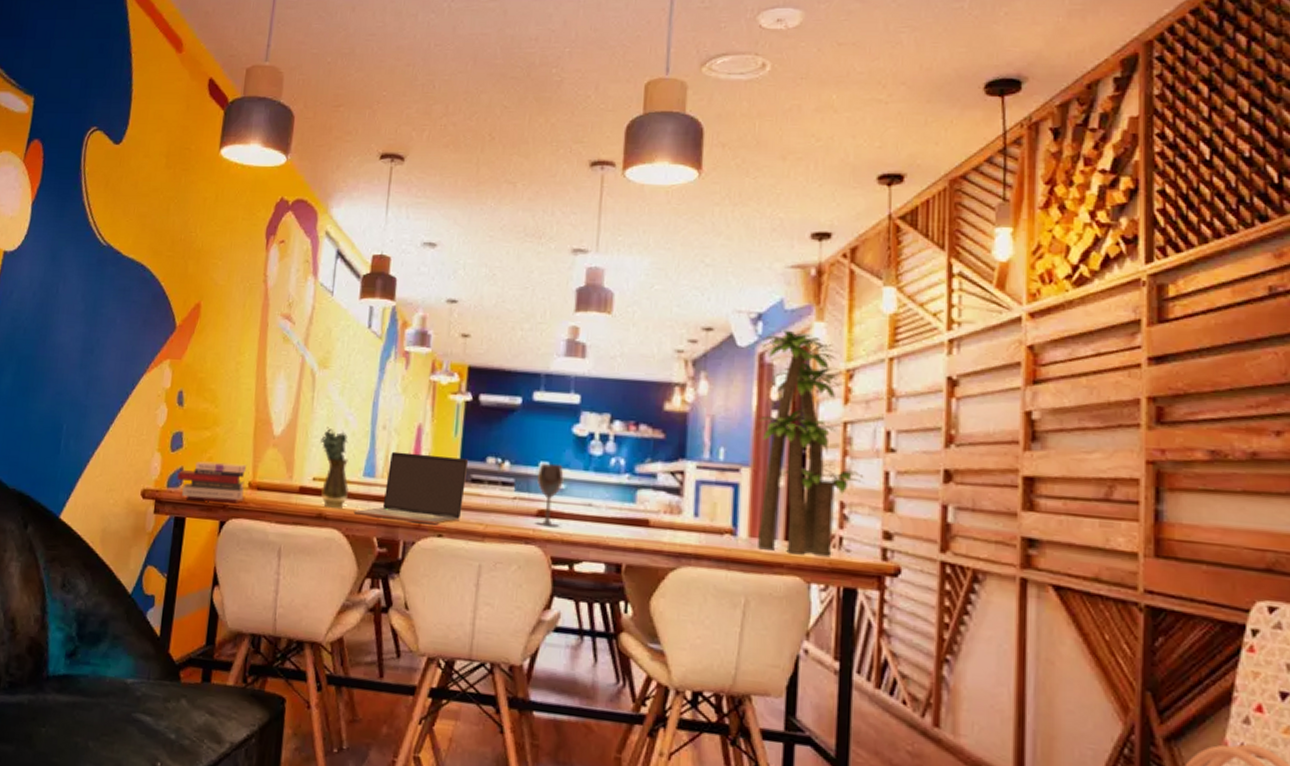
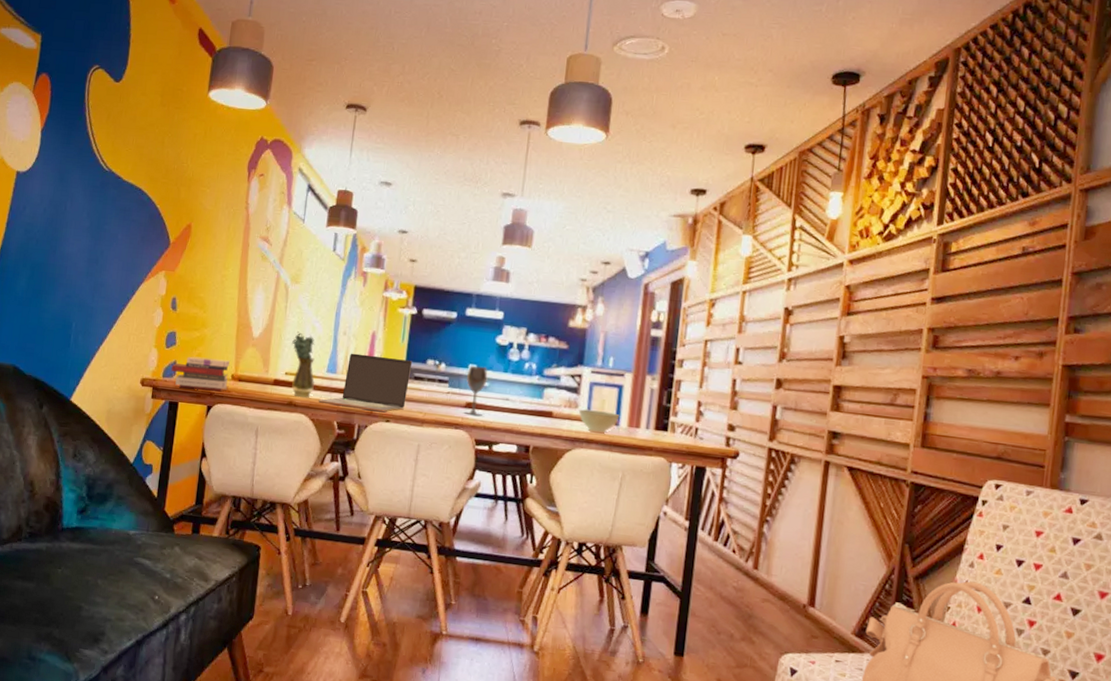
bowl: none [682,515,738,548] -> present [578,409,620,435]
plant: present [757,330,864,558] -> none [634,266,718,444]

